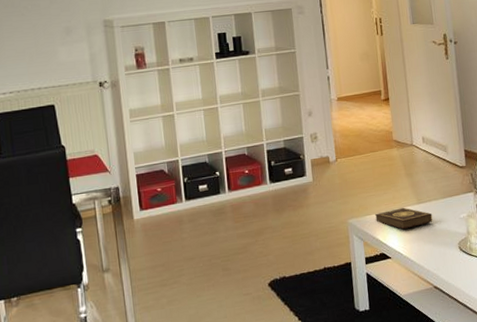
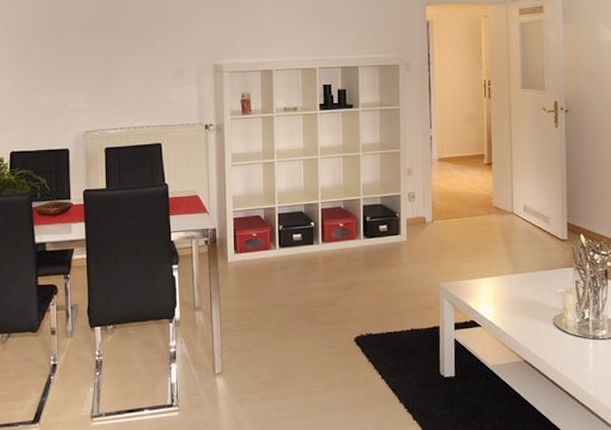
book: present [374,207,433,230] -> none [467,276,528,299]

